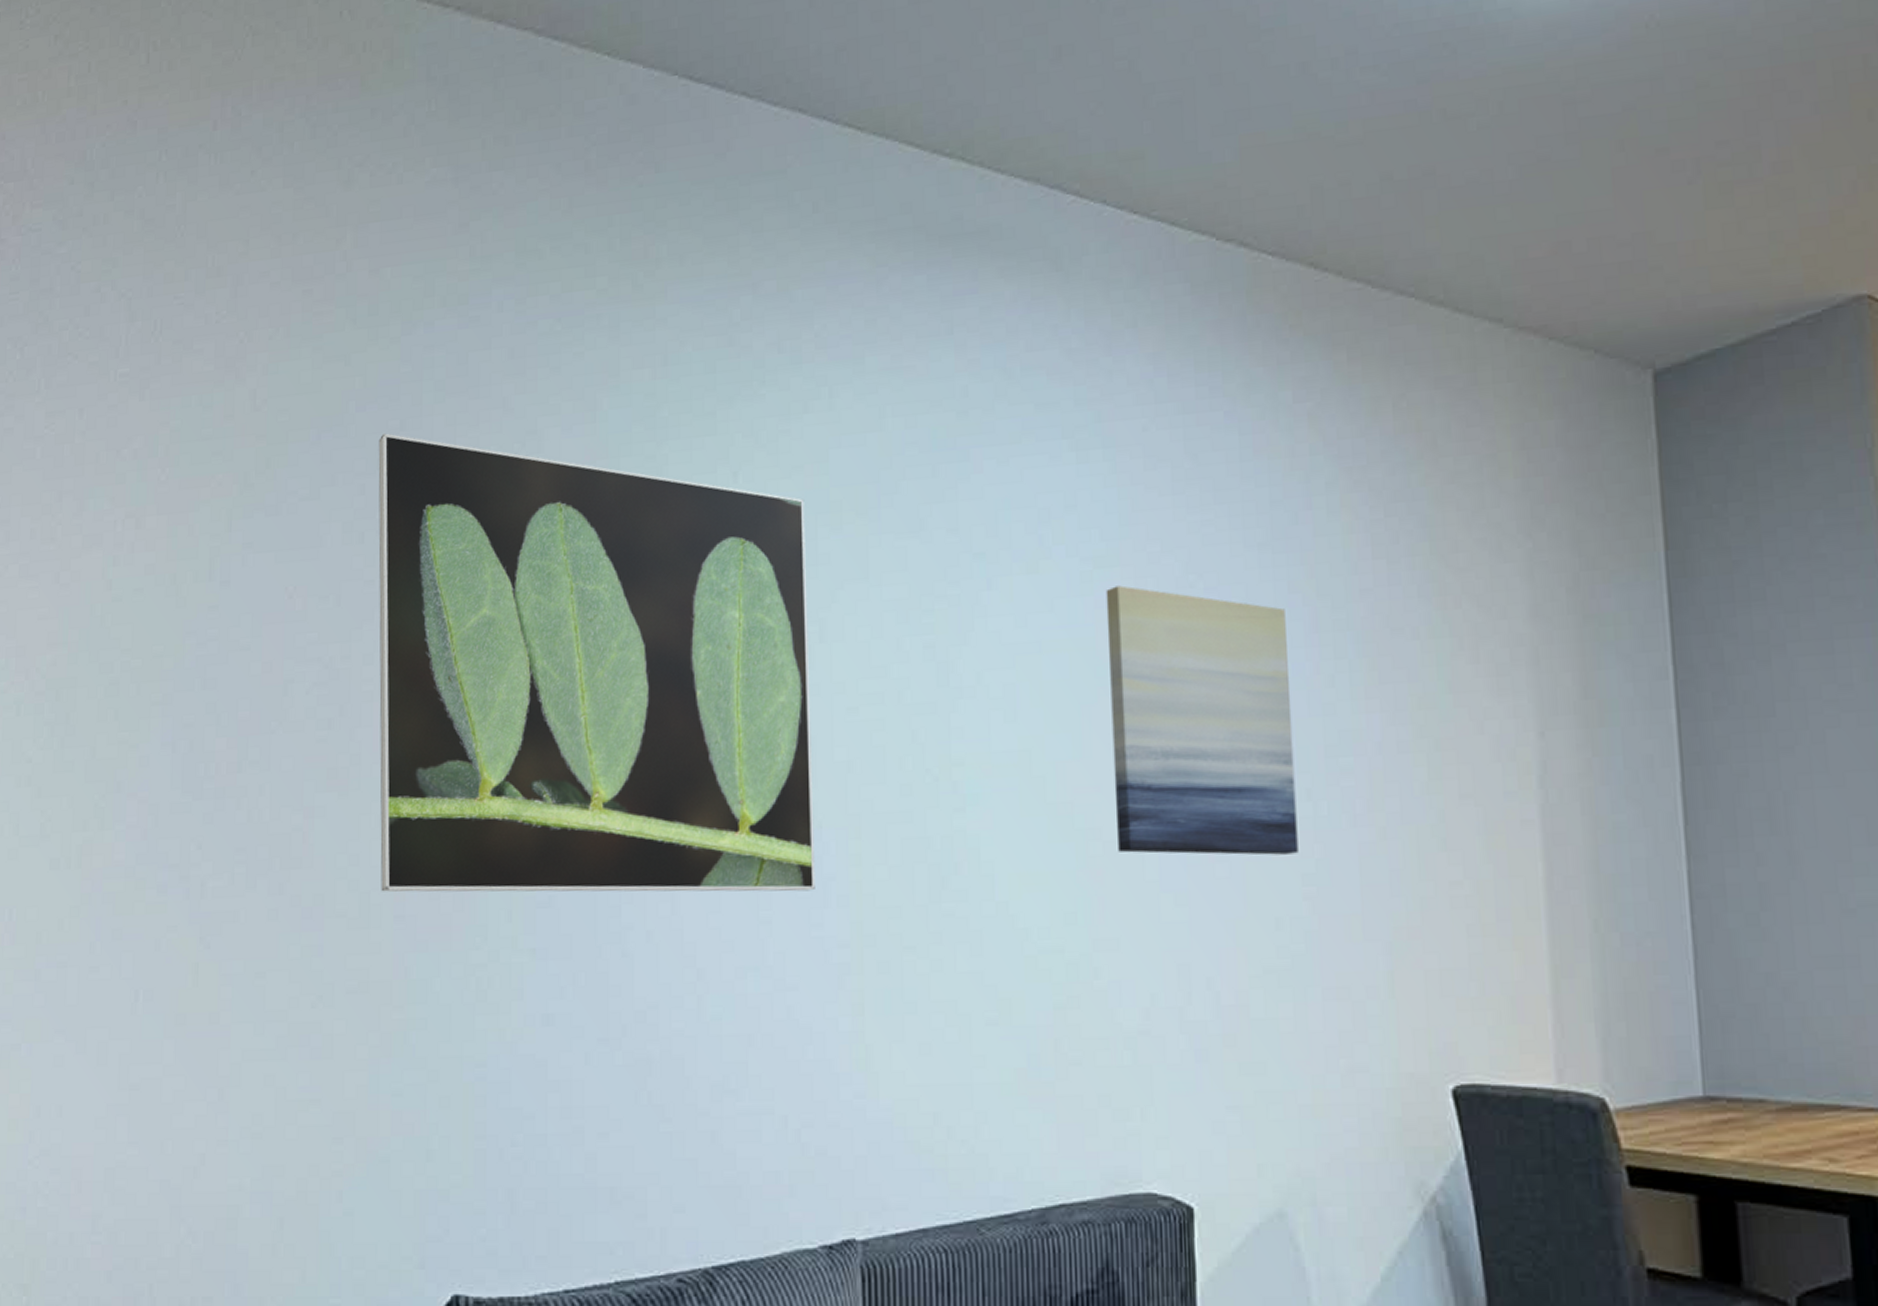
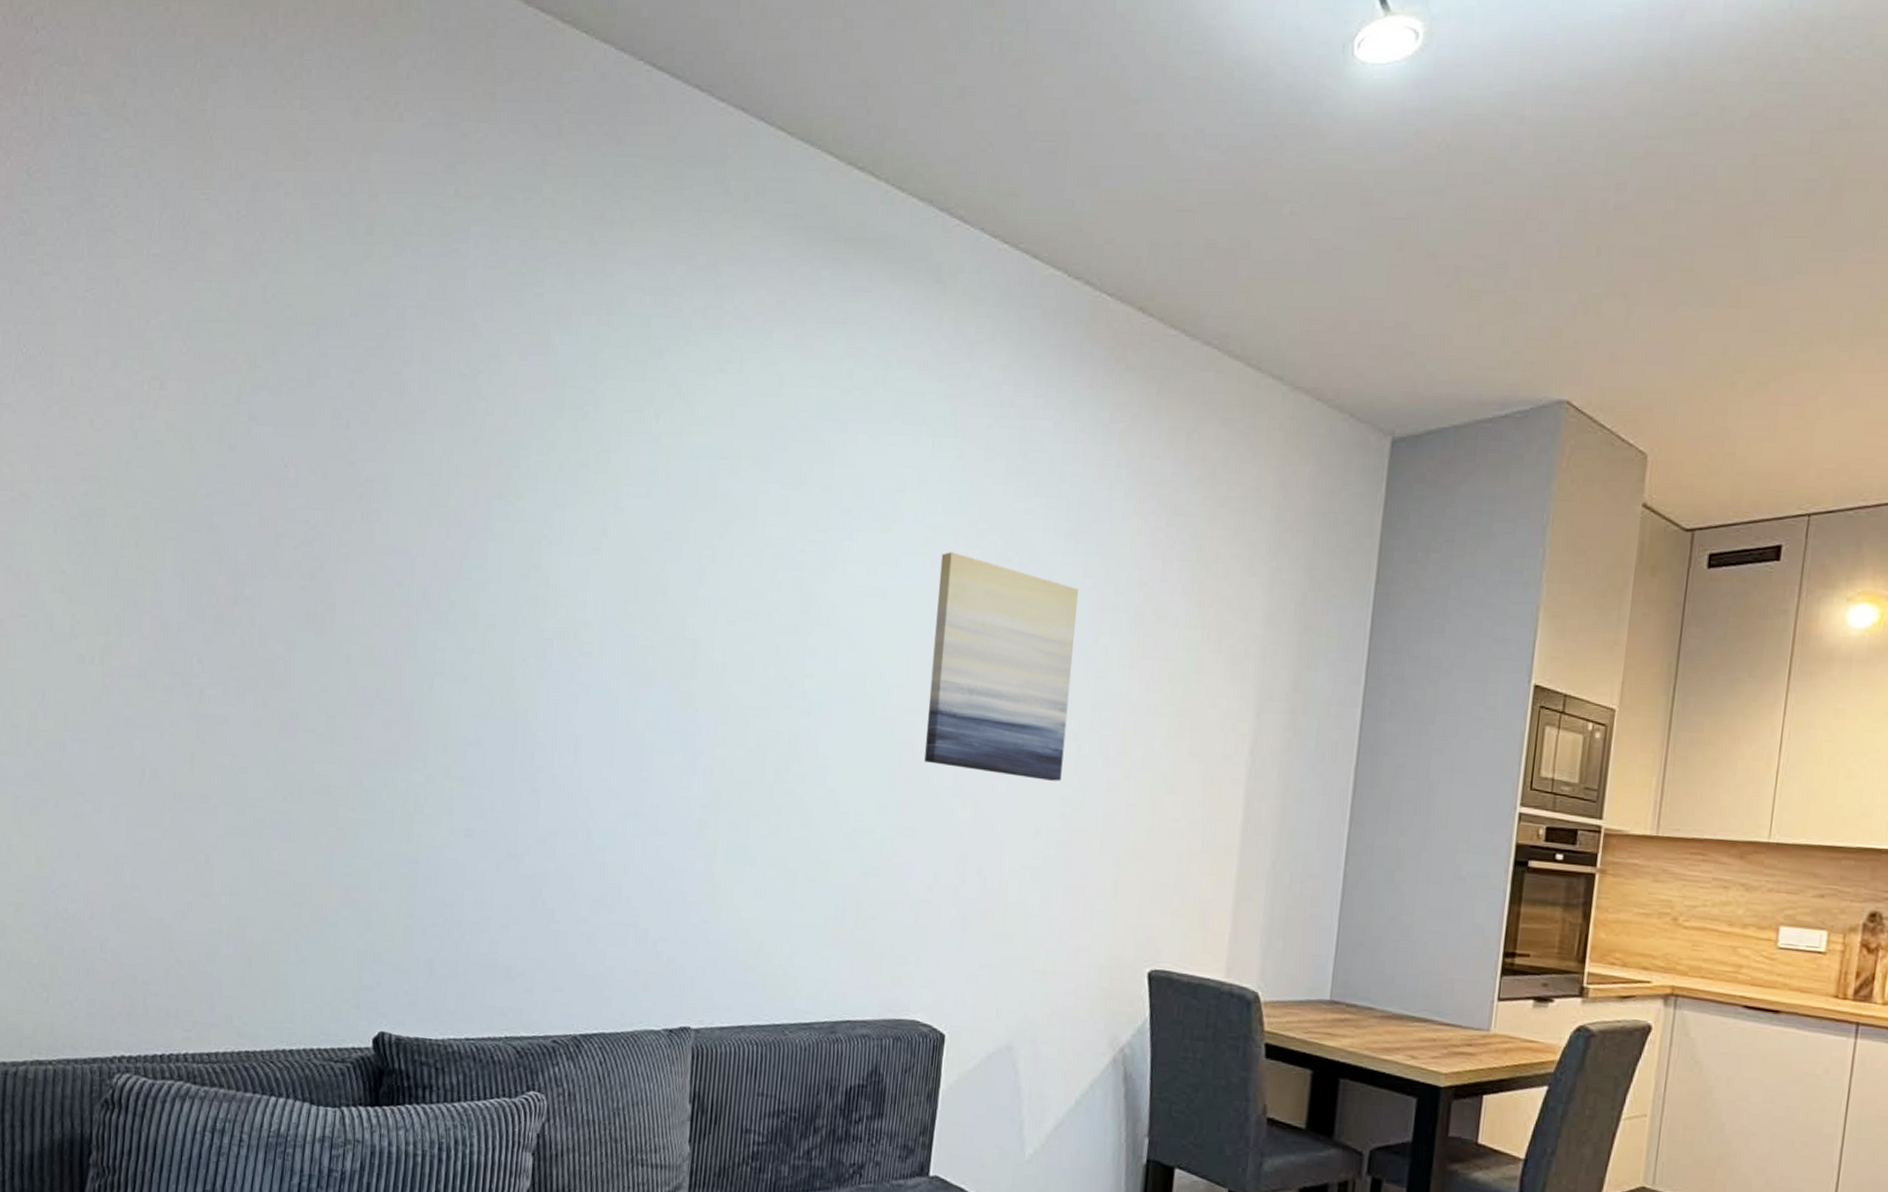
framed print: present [378,433,815,892] -> none [344,339,711,761]

